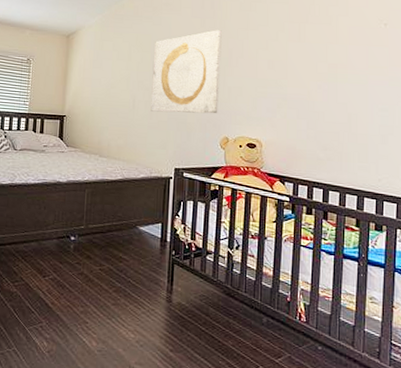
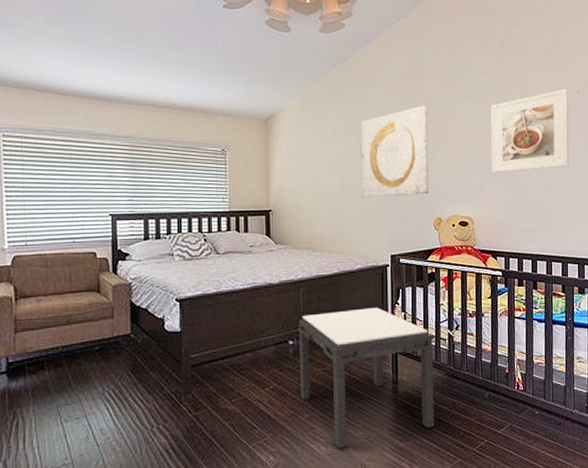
side table: none [77,214,211,347] -> present [299,307,435,449]
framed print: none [285,20,375,100] -> present [490,88,570,173]

